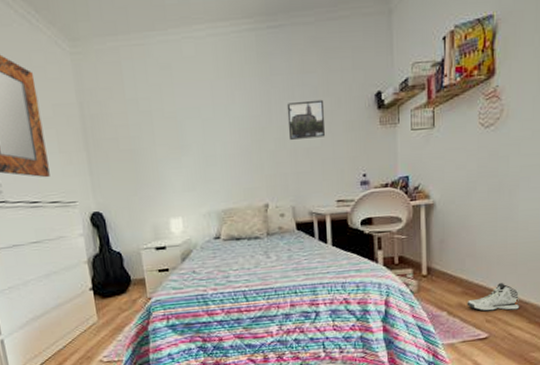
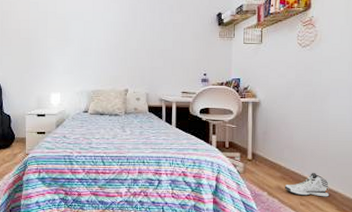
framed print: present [286,99,326,140] -> none [148,14,177,43]

